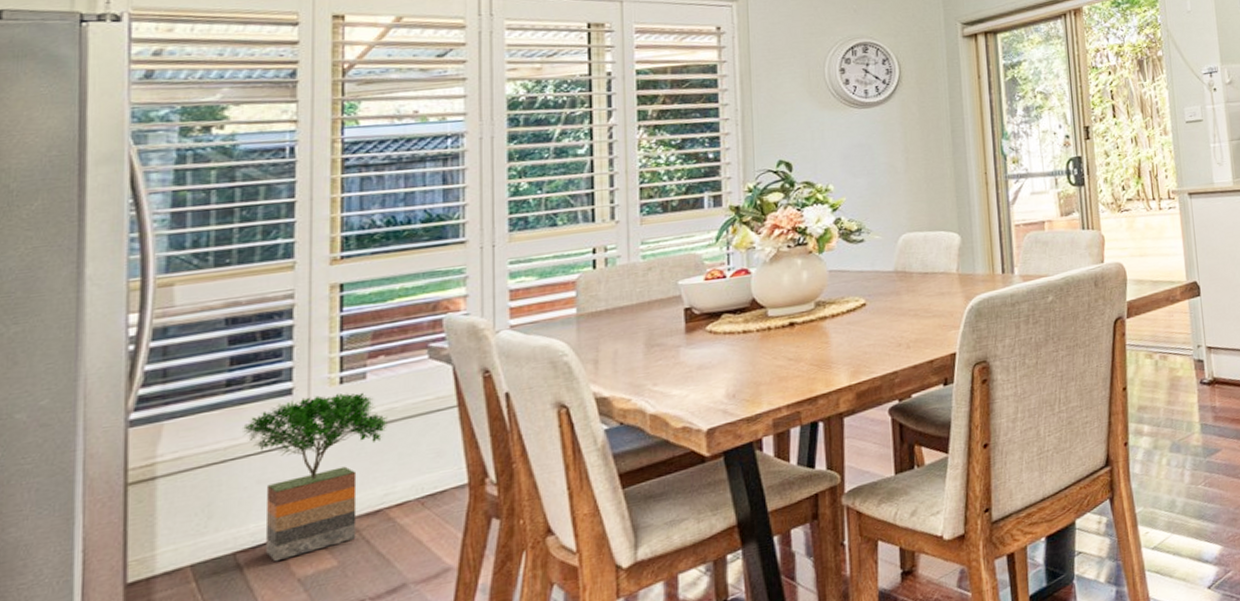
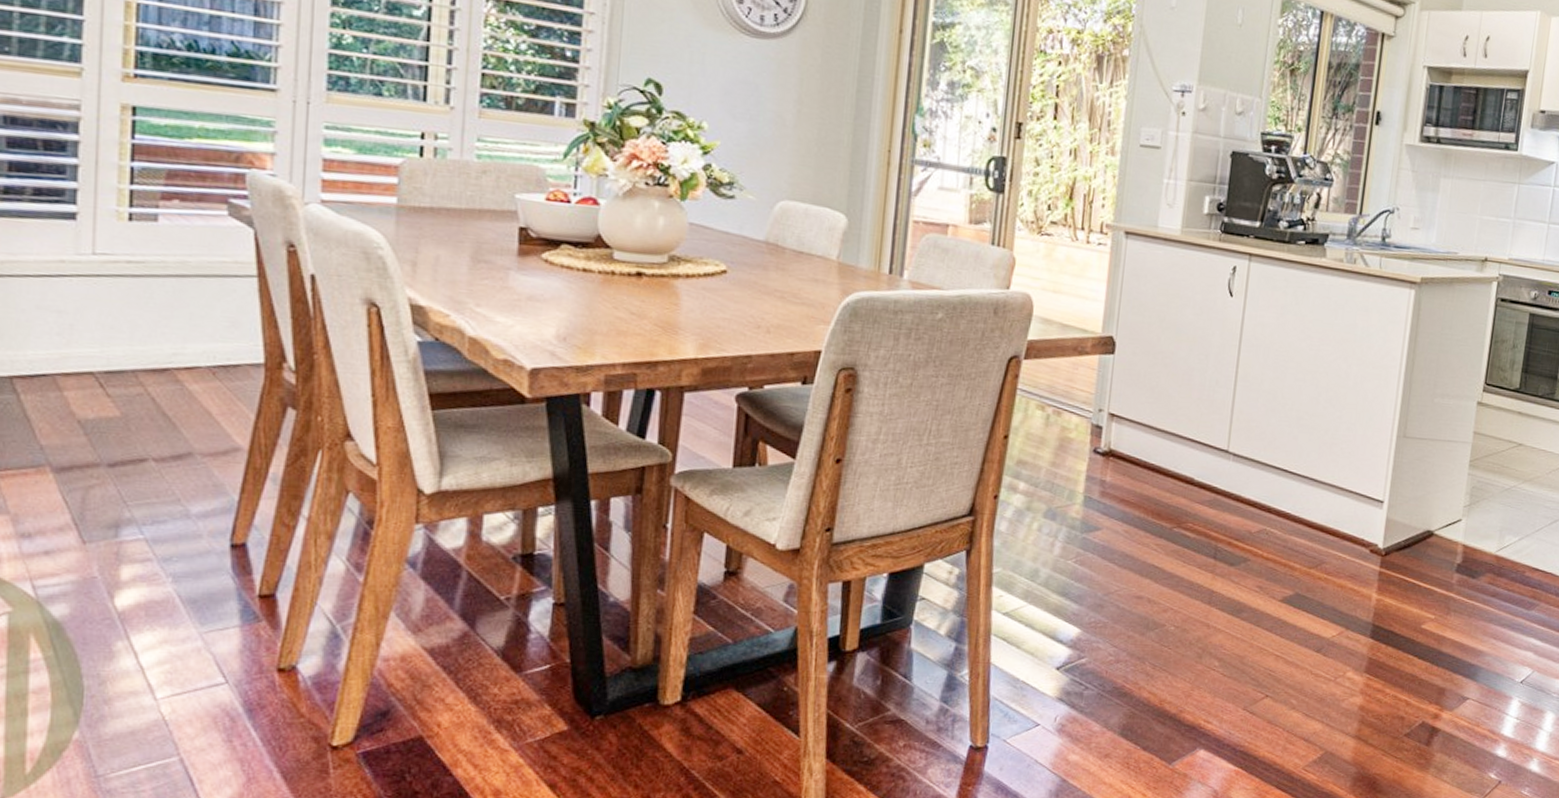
potted tree: present [243,392,388,562] -> none [22,226,180,397]

